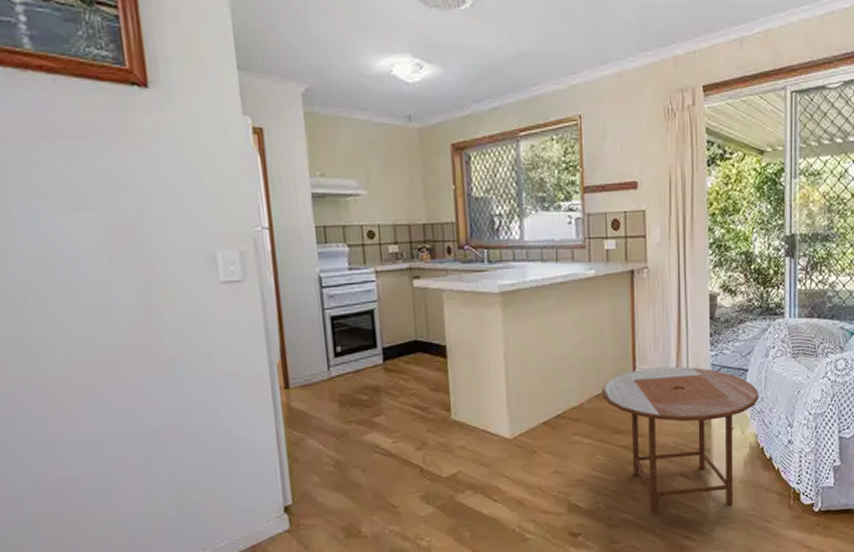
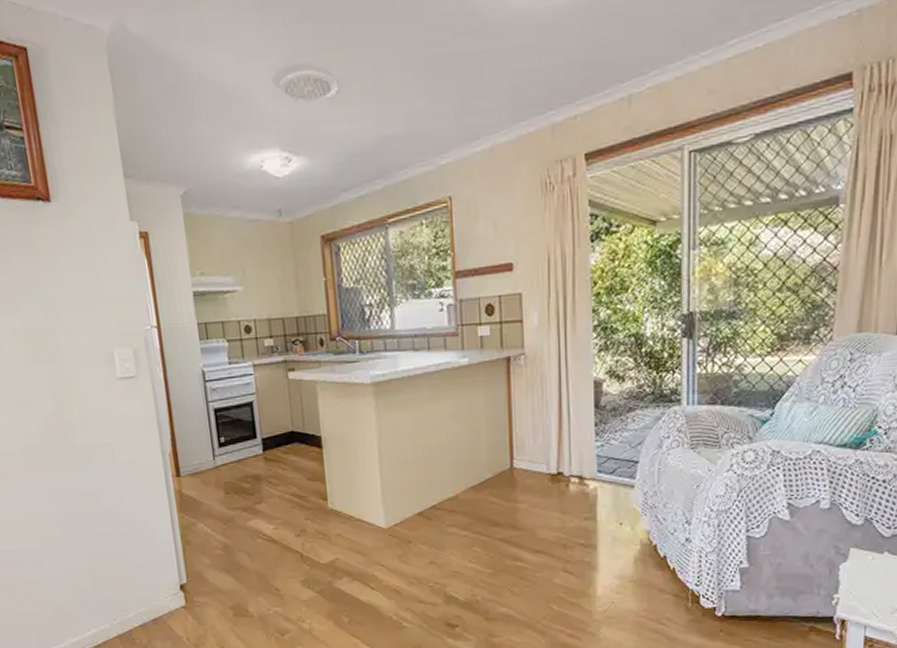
side table: present [602,366,760,514] -> none [478,457,652,609]

